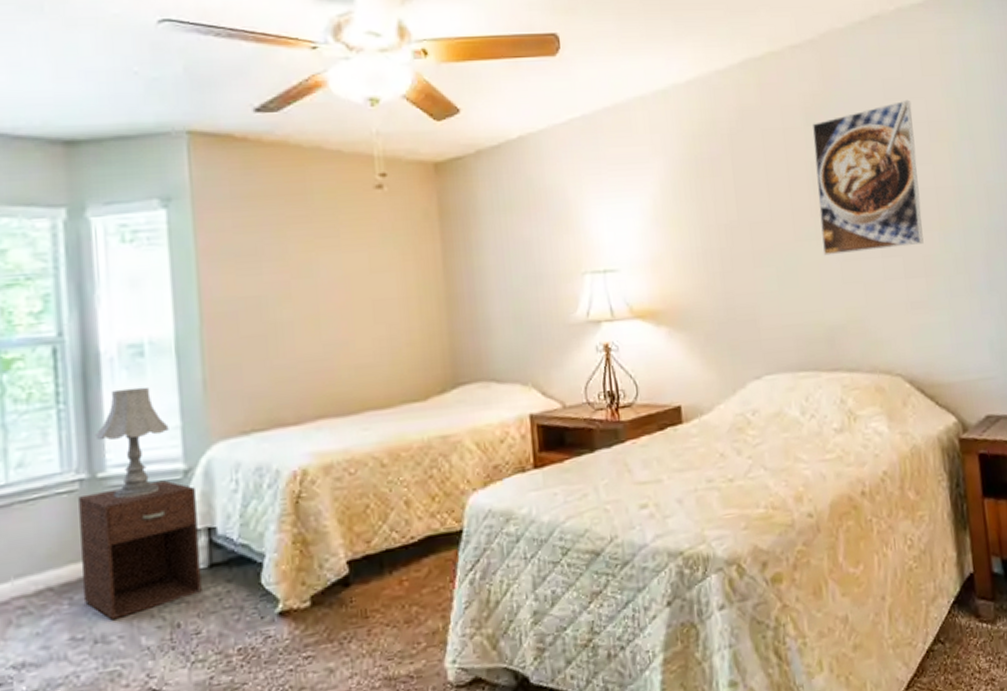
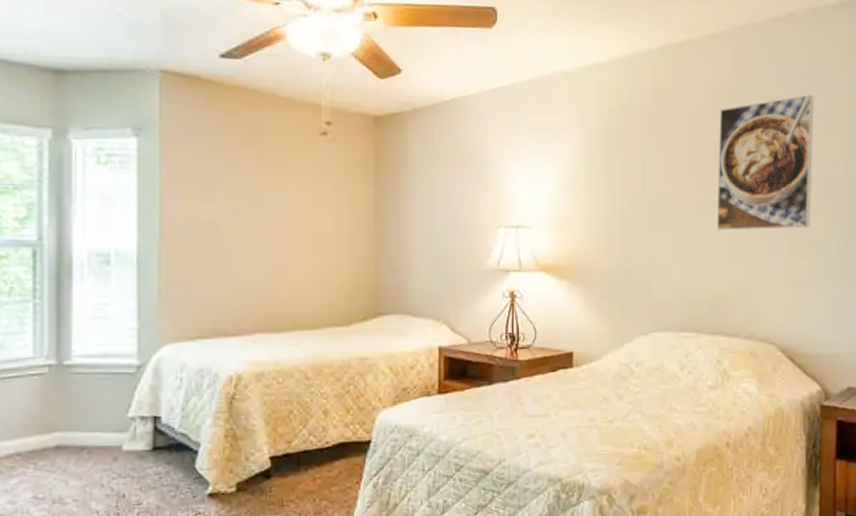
nightstand: present [78,480,202,621] -> none [45,372,145,486]
table lamp: present [95,387,169,499] -> none [64,291,127,385]

